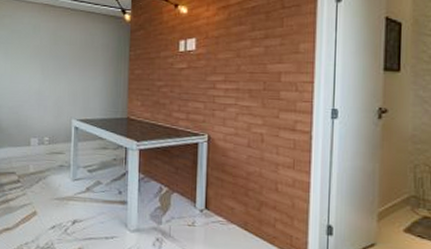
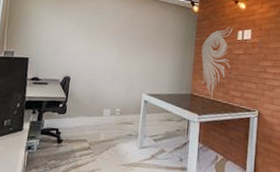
wall sculpture: none [137,36,173,123] -> present [201,26,233,99]

